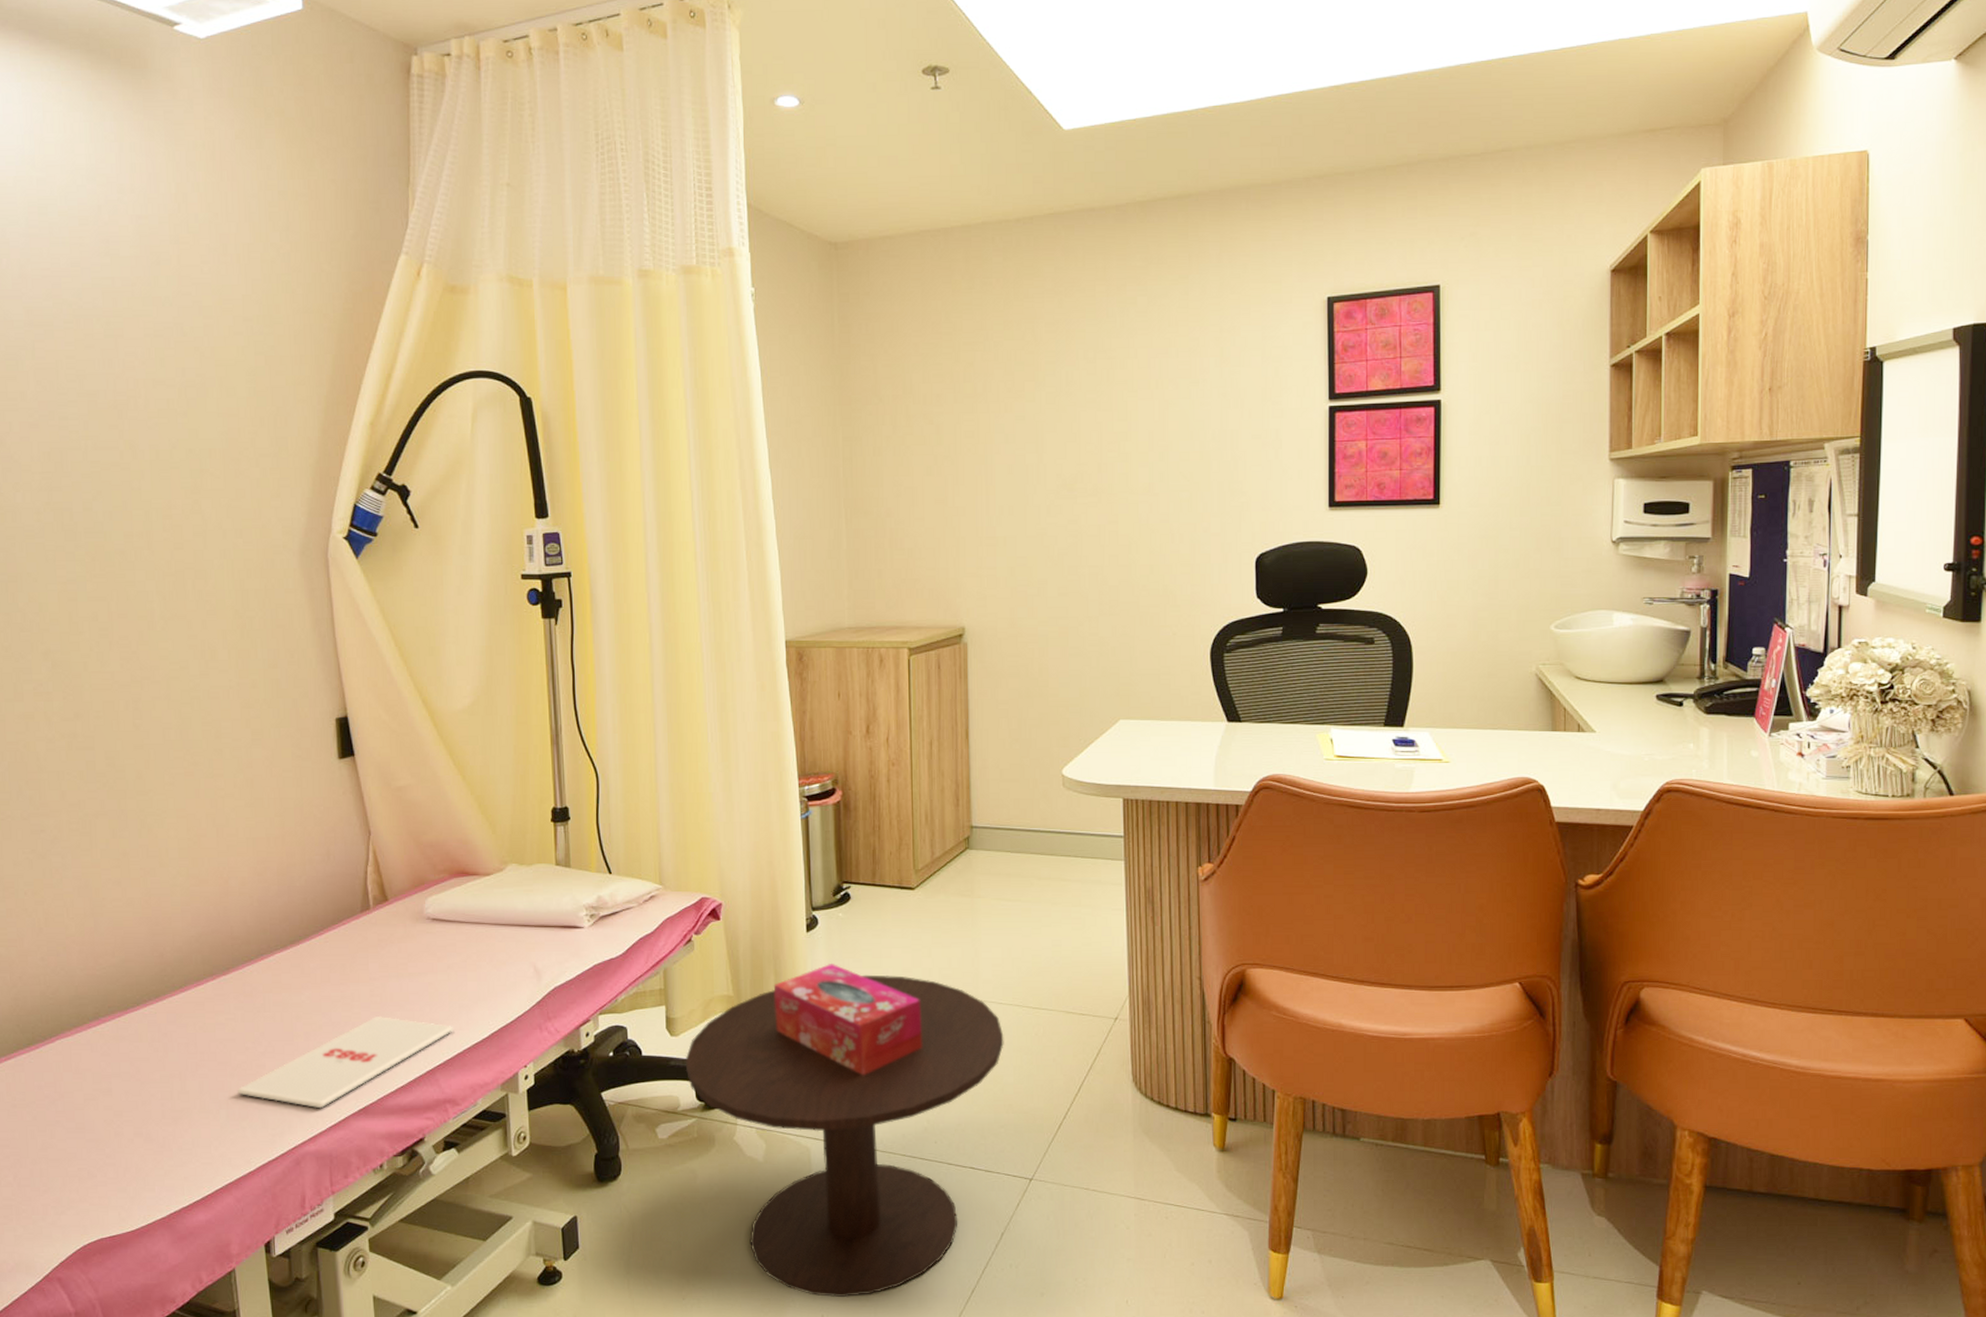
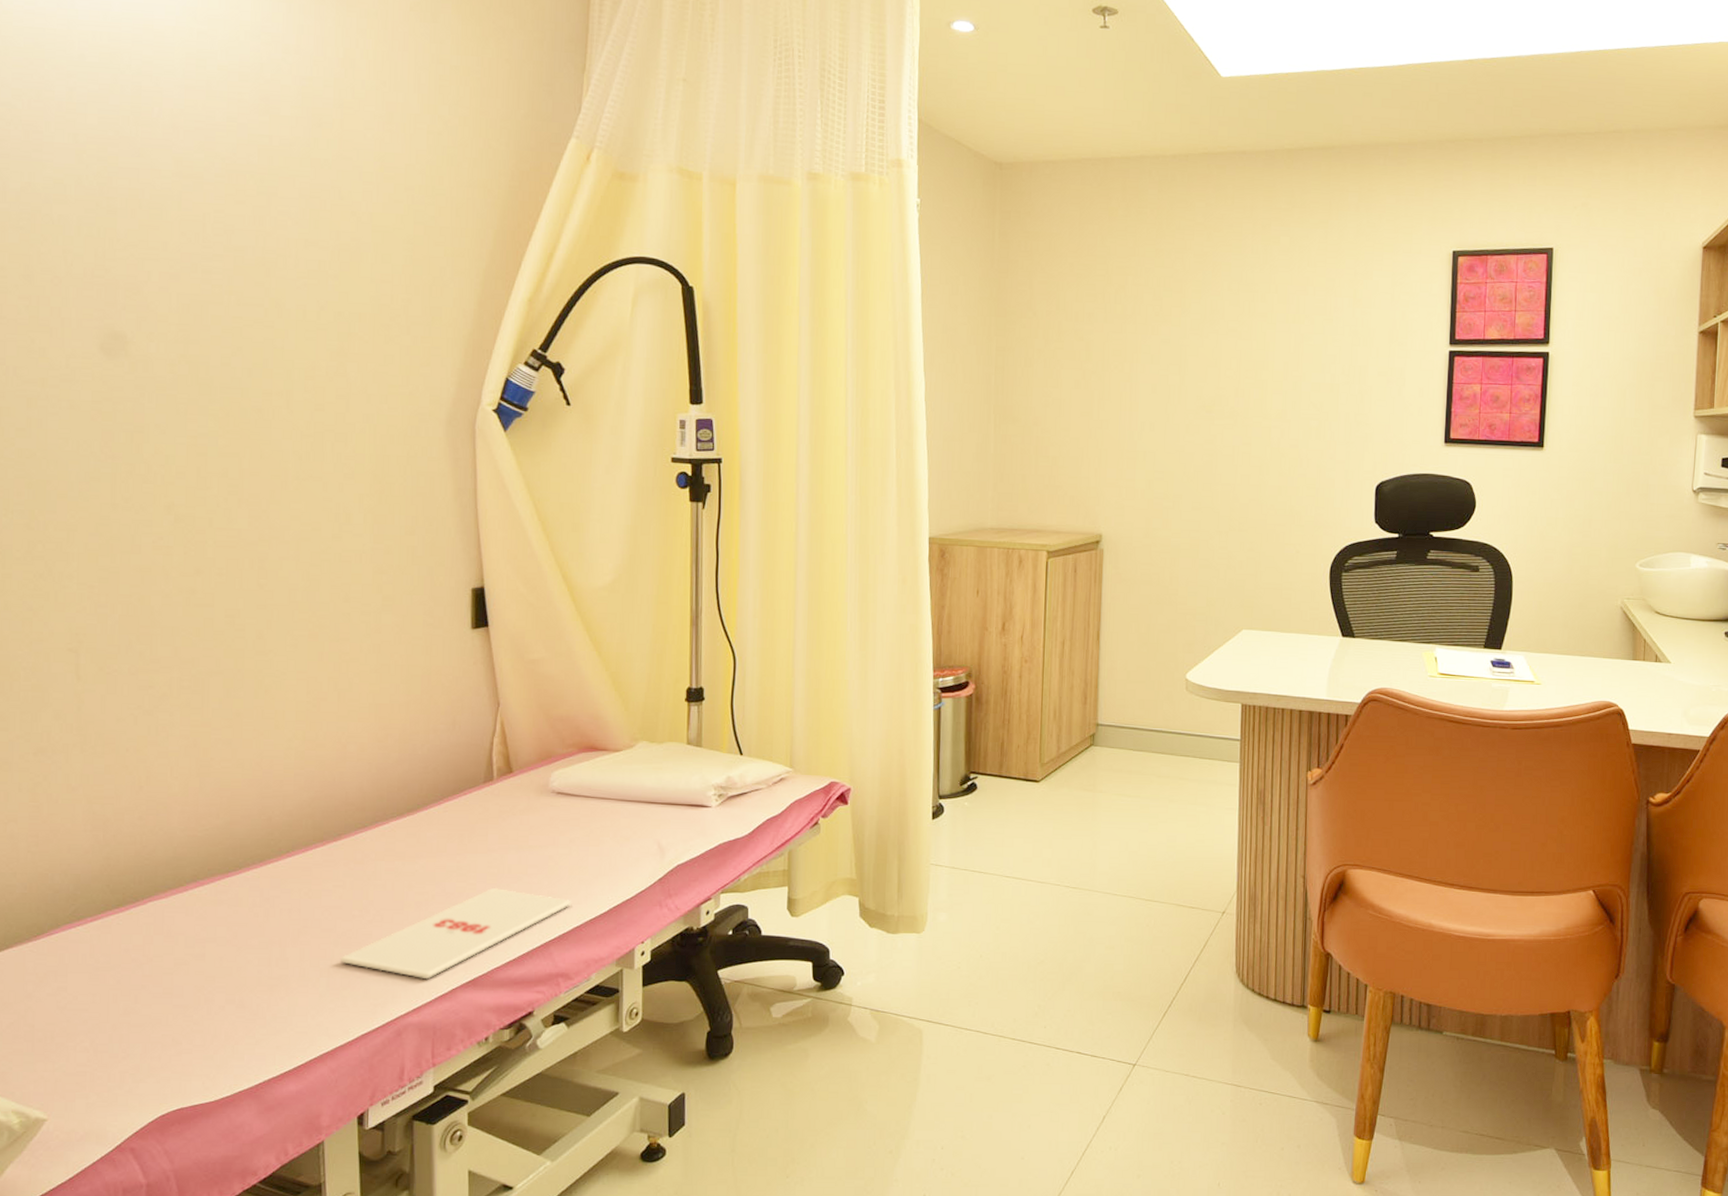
side table: present [685,974,1004,1298] -> none [804,862,1117,1178]
tissue box: present [773,963,922,1076] -> none [896,850,1039,961]

